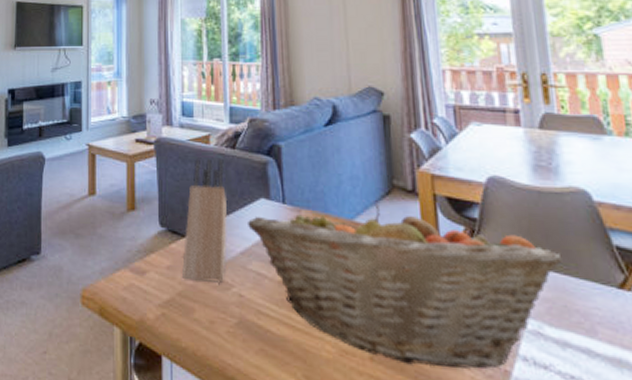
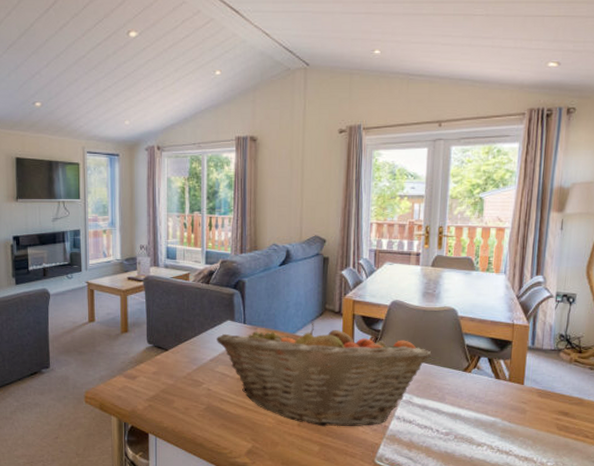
knife block: present [182,159,228,283] -> none [165,292,202,381]

